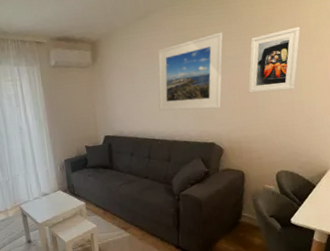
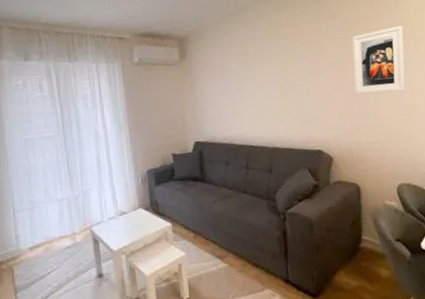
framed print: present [157,32,223,111] -> none [252,30,326,114]

